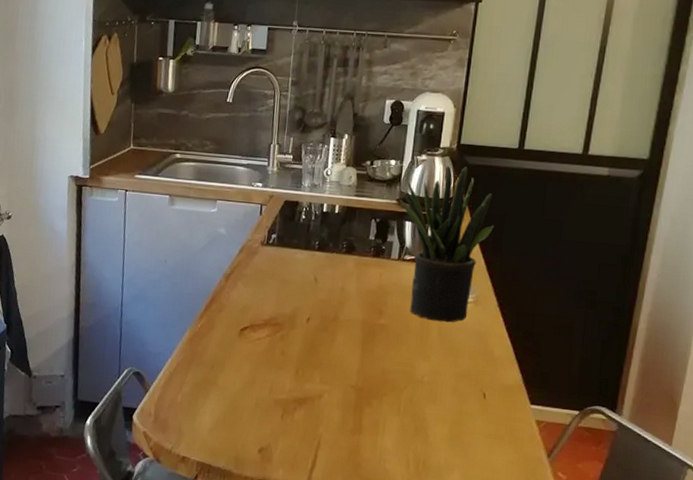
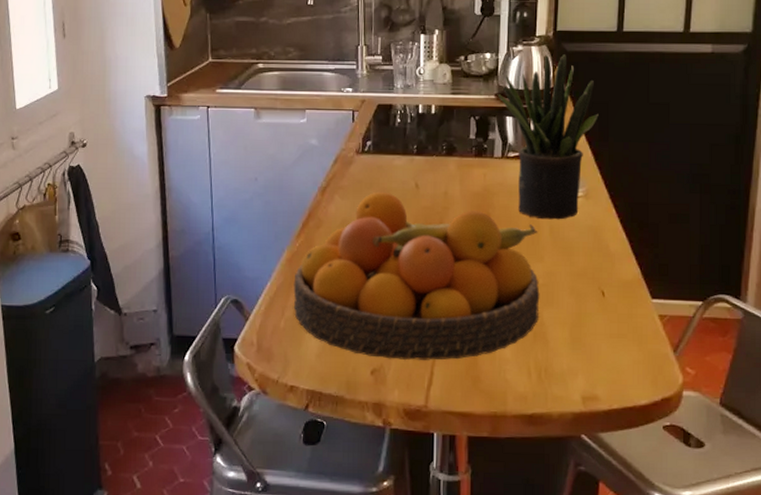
fruit bowl: none [191,282,427,446] -> present [293,191,540,361]

